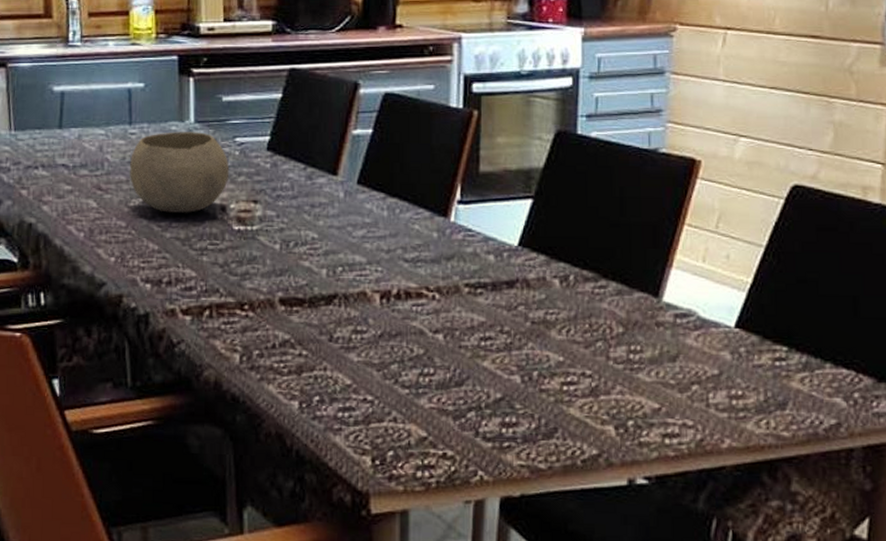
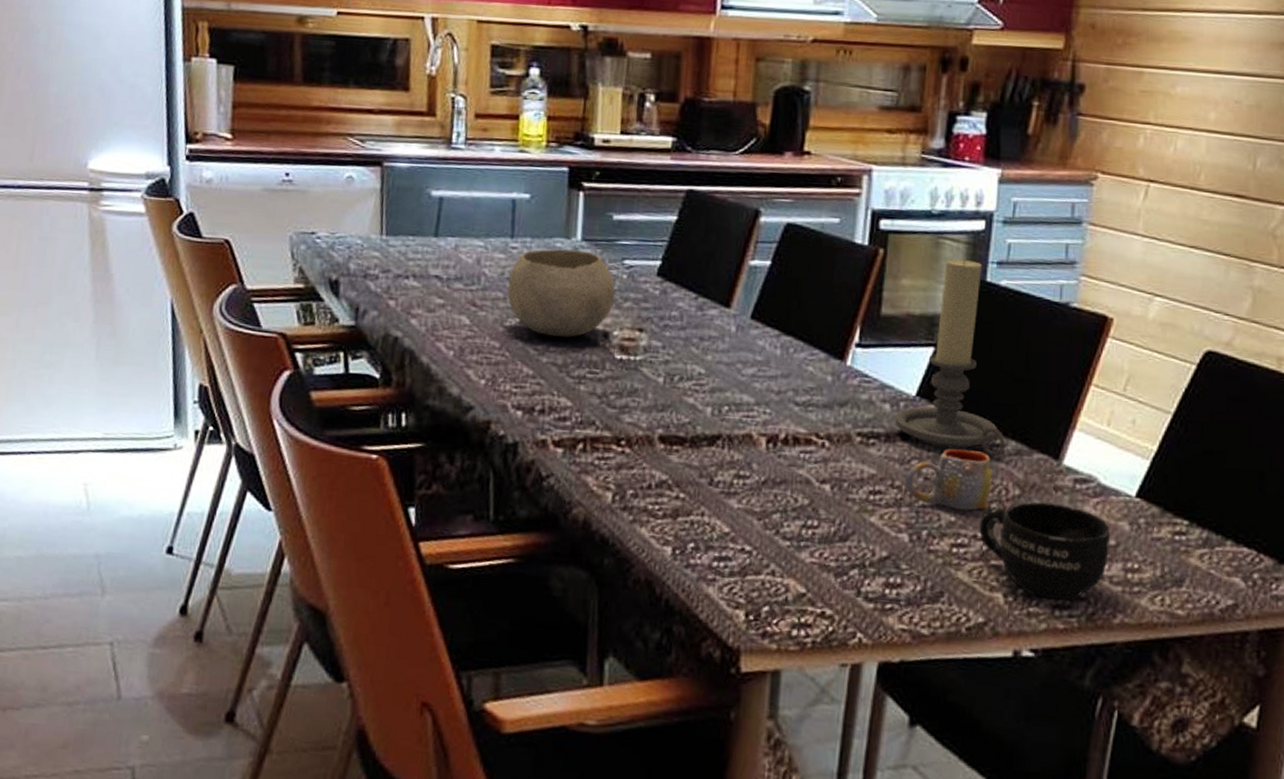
candle holder: none [499,113,607,297] -> present [894,258,1006,456]
mug: none [513,293,597,350] -> present [904,448,993,511]
mug: none [587,338,714,430] -> present [979,501,1111,601]

